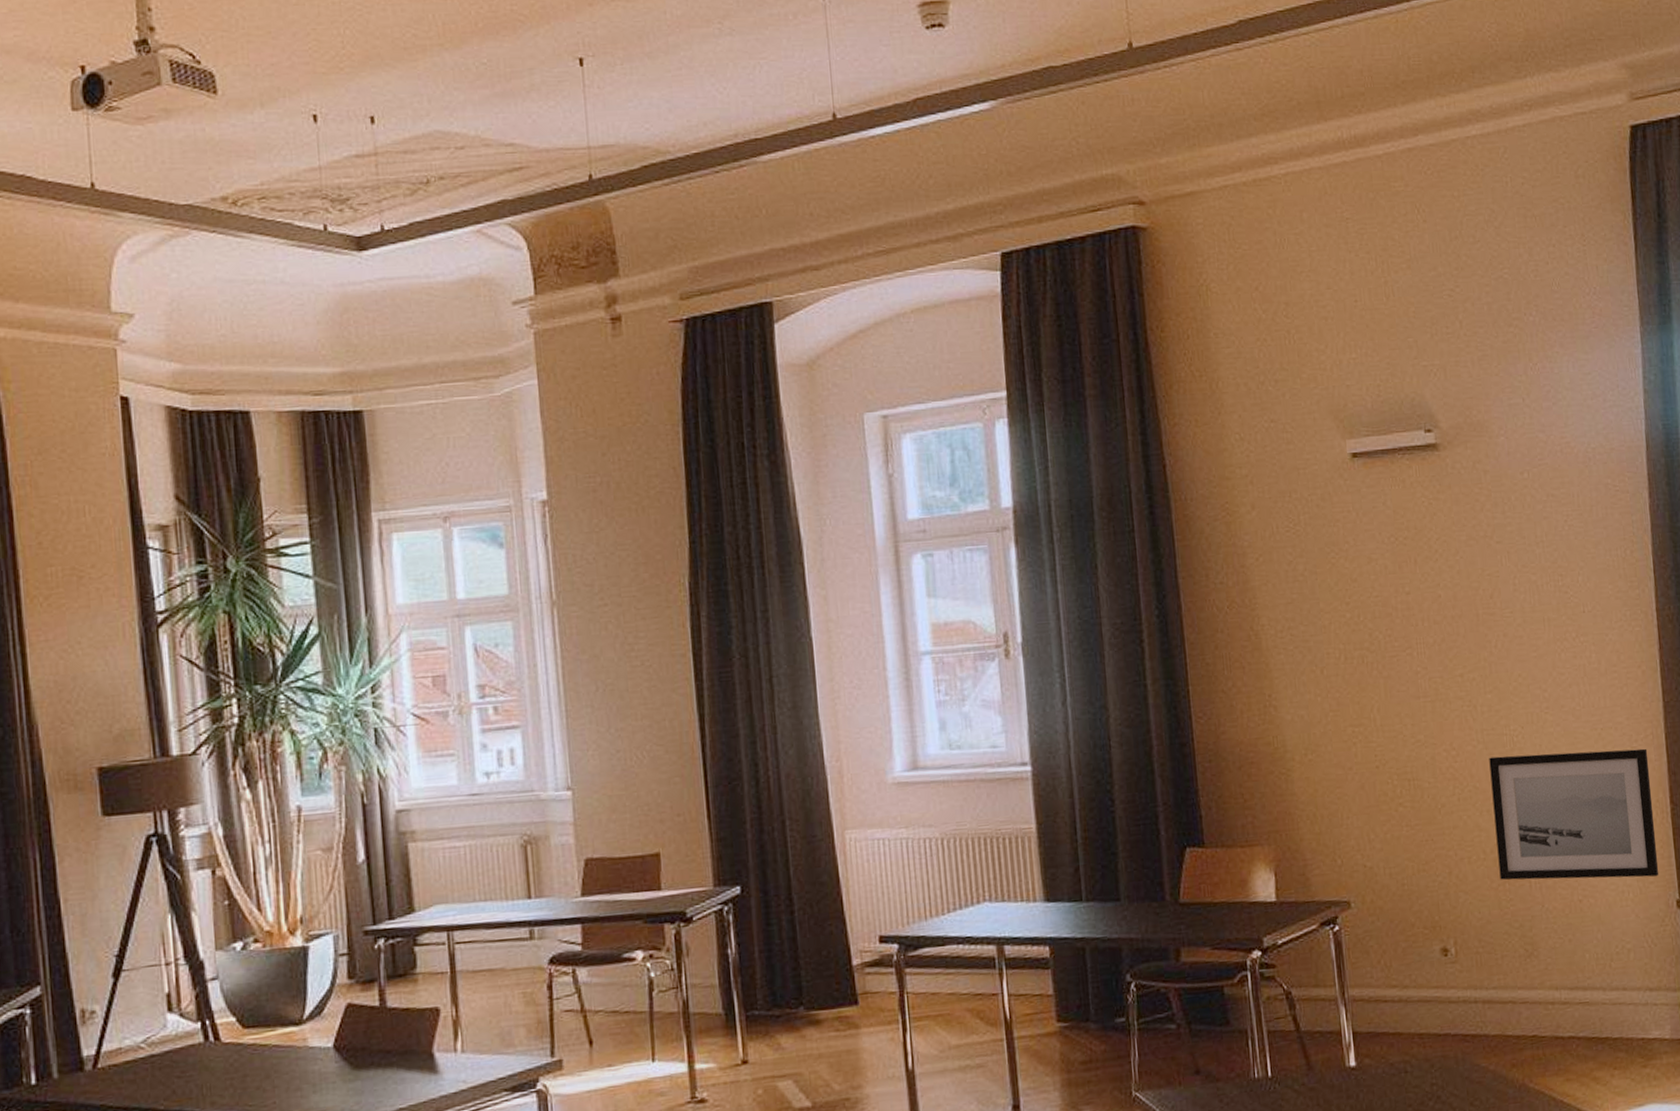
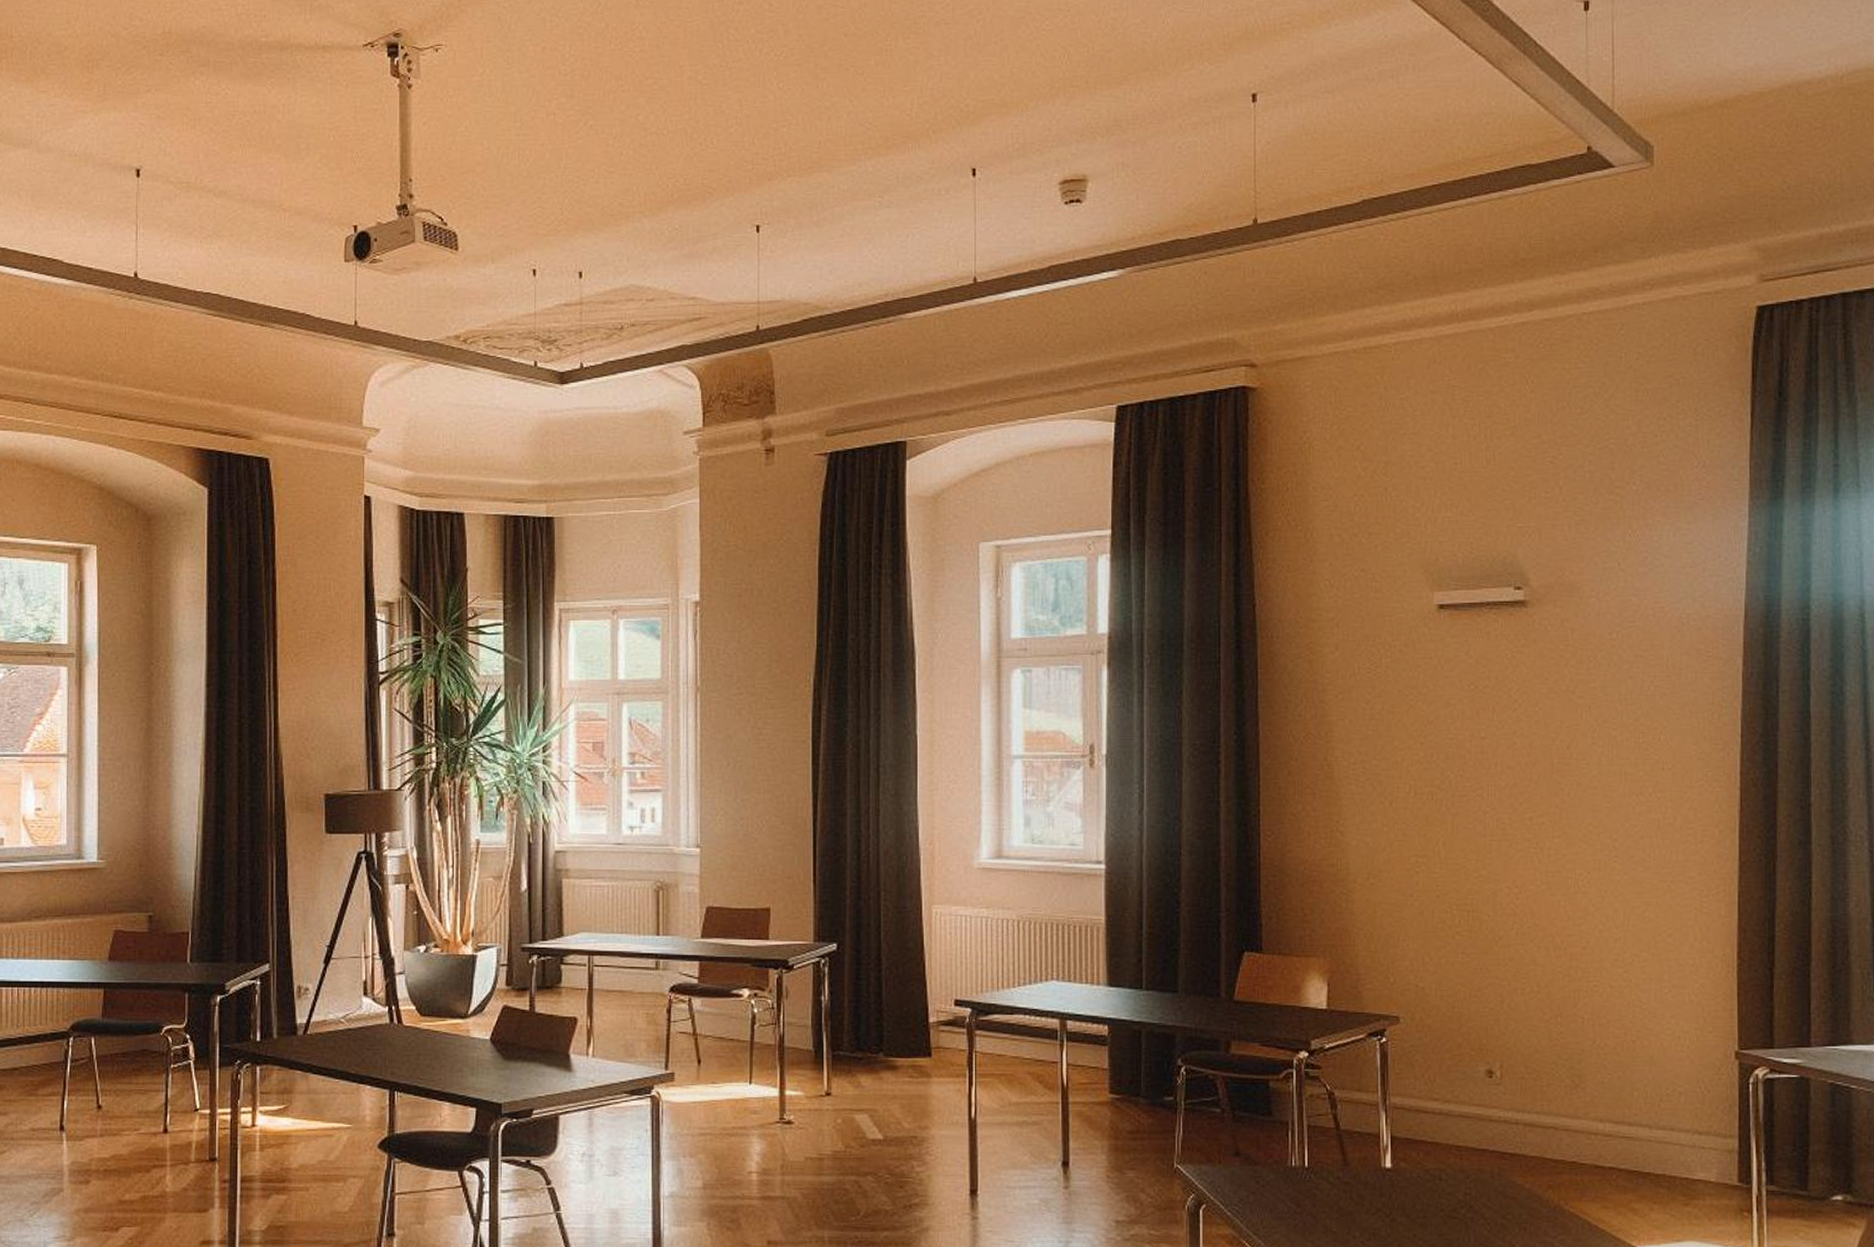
wall art: present [1489,748,1659,881] -> none [1551,898,1719,1028]

